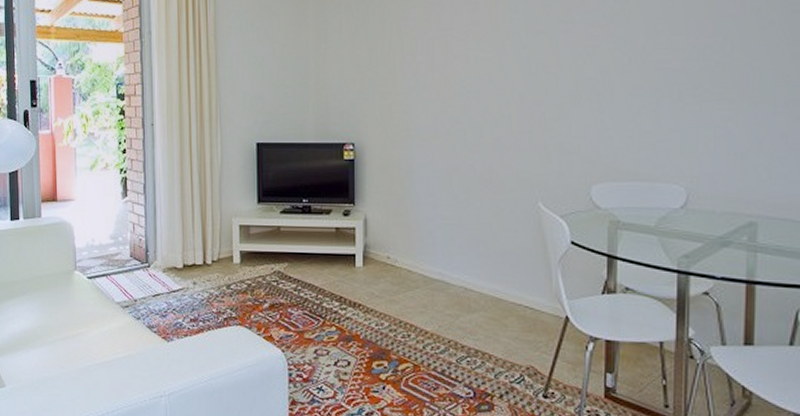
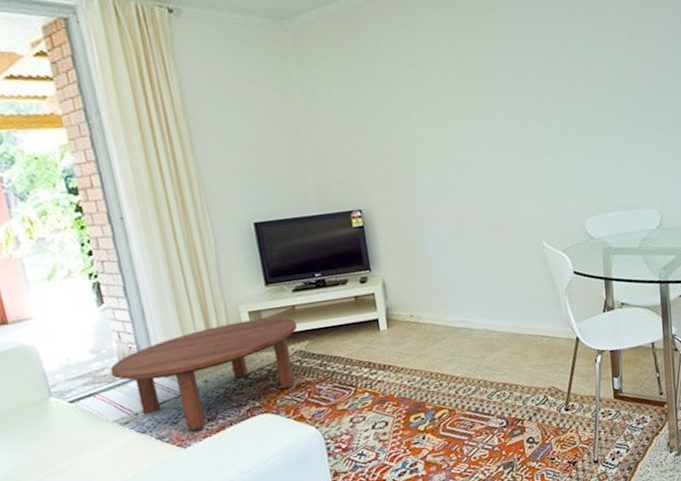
coffee table: none [122,233,280,326] -> present [110,317,298,430]

